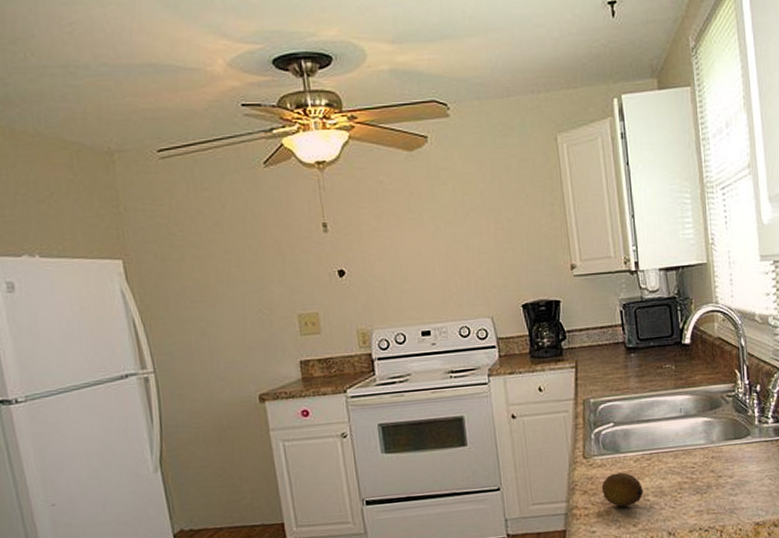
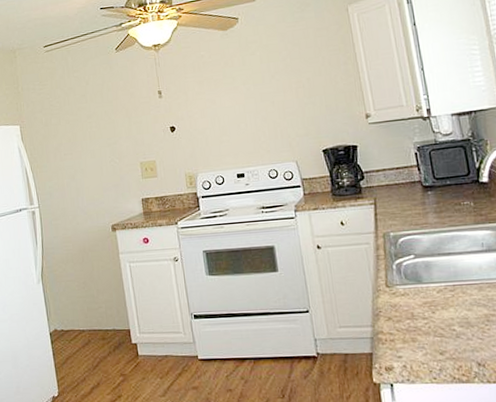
fruit: present [601,472,643,508] -> none [405,302,448,335]

